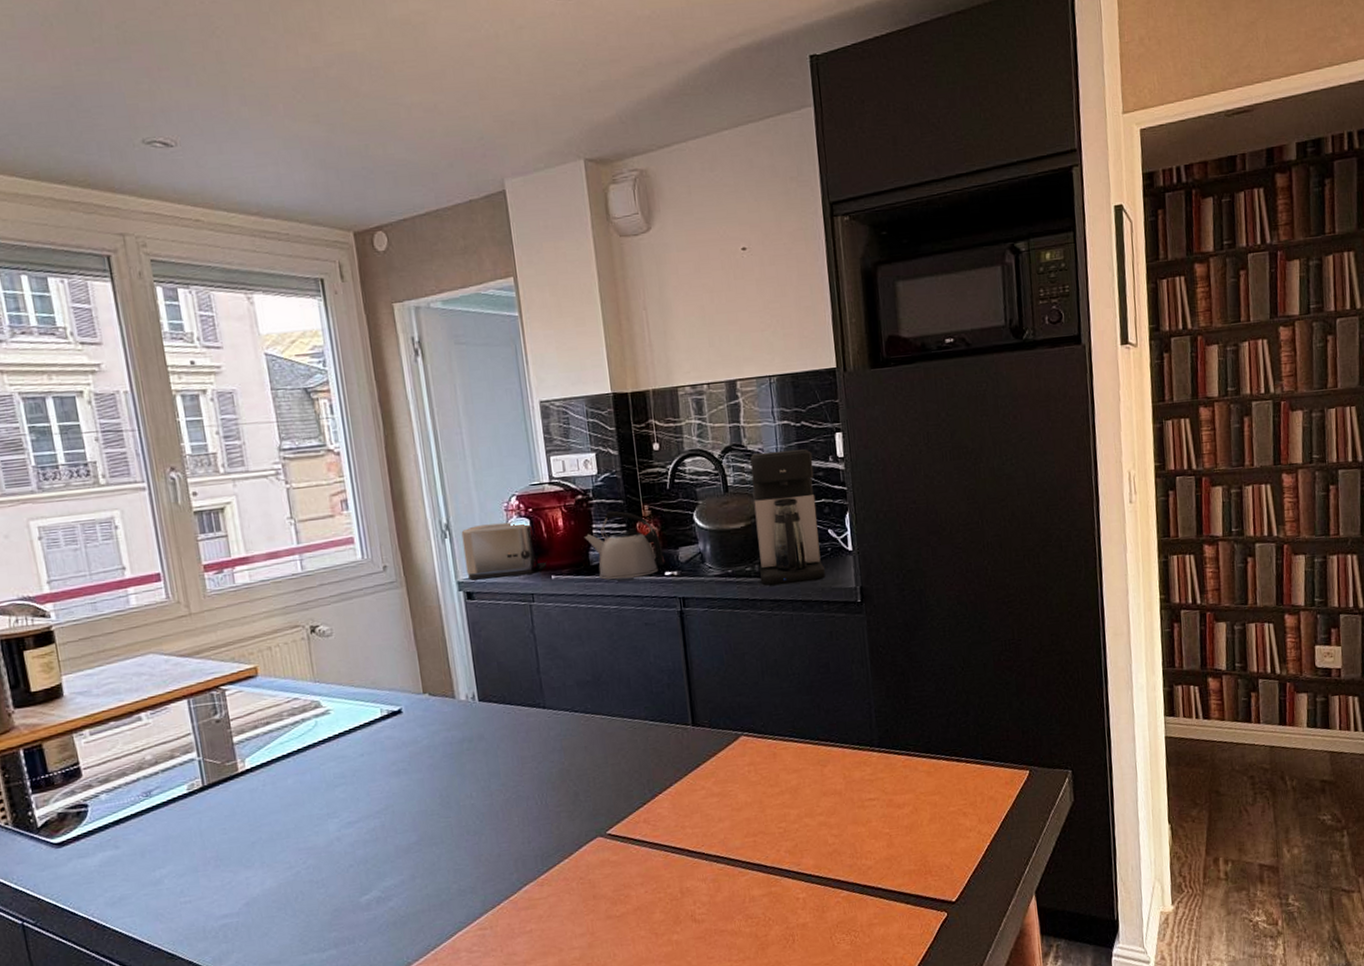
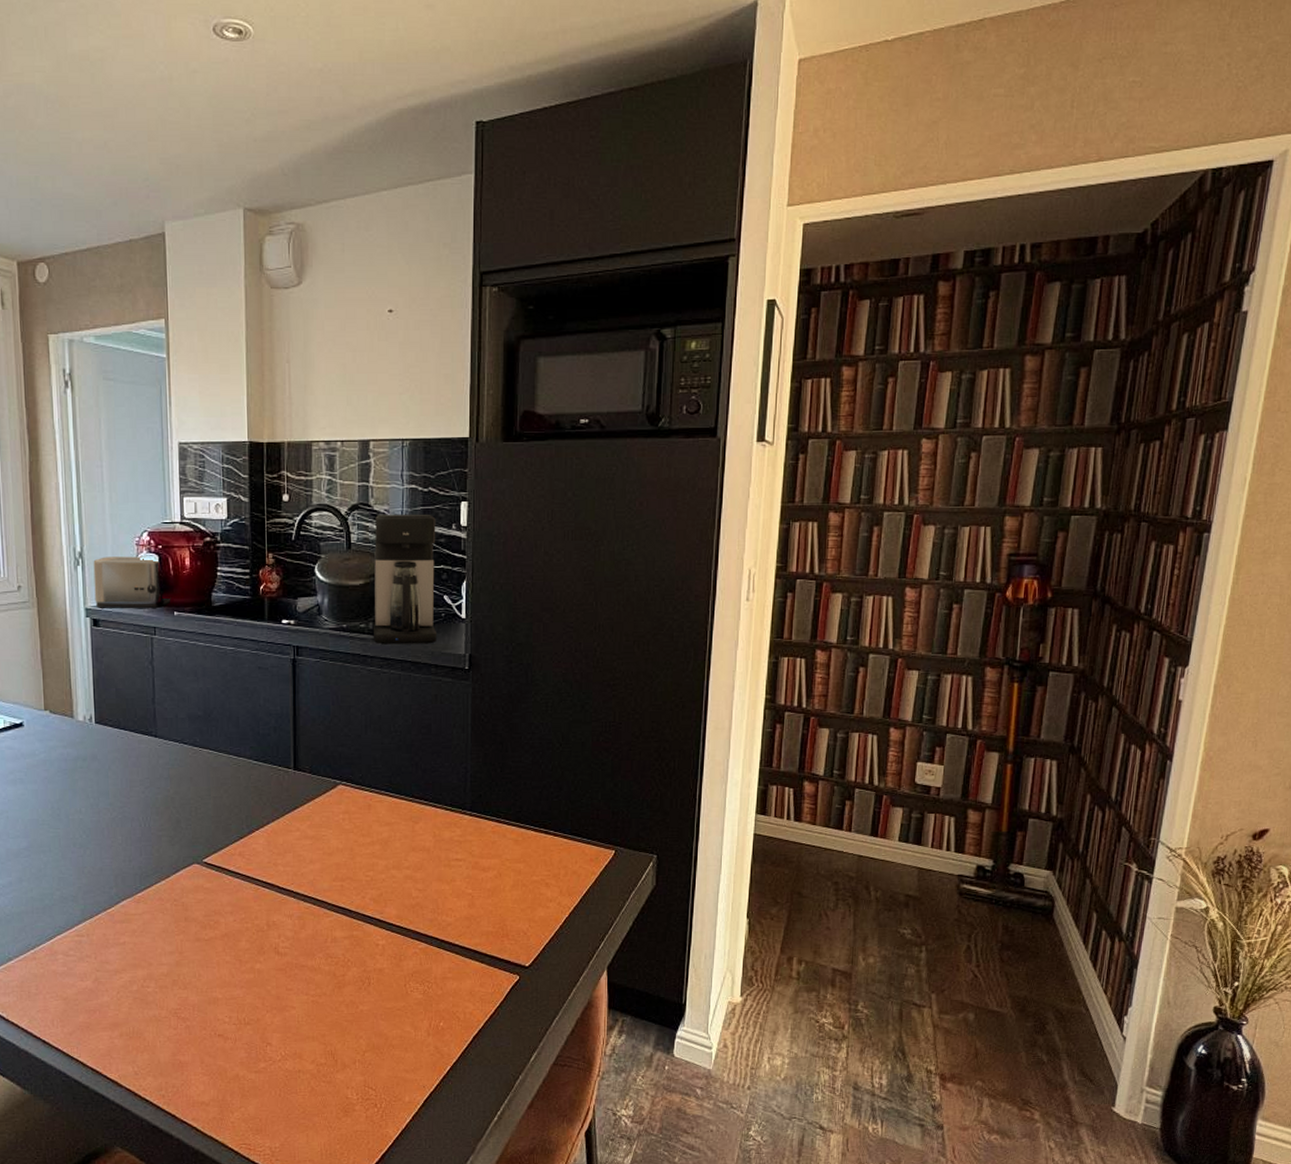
kettle: present [584,510,665,582] -> none [208,555,283,625]

